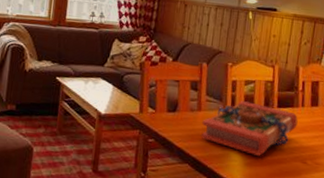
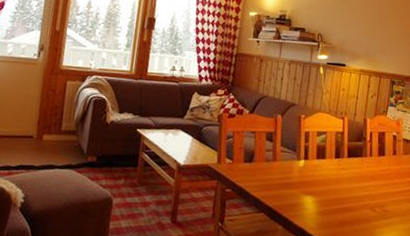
book: present [201,101,298,156] -> none [276,151,367,204]

